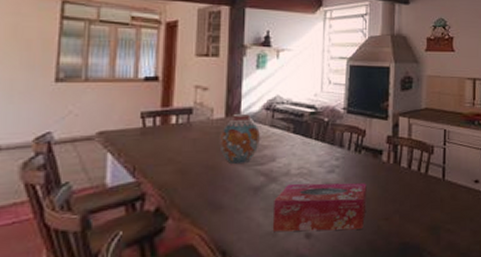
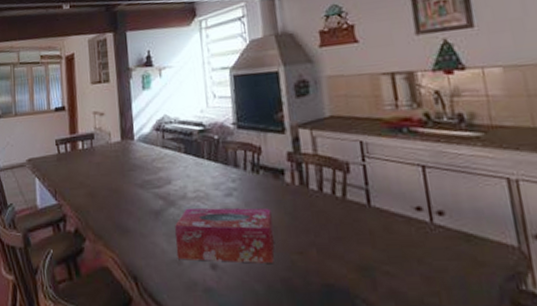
vase: present [219,113,260,164] -> none [118,135,155,187]

